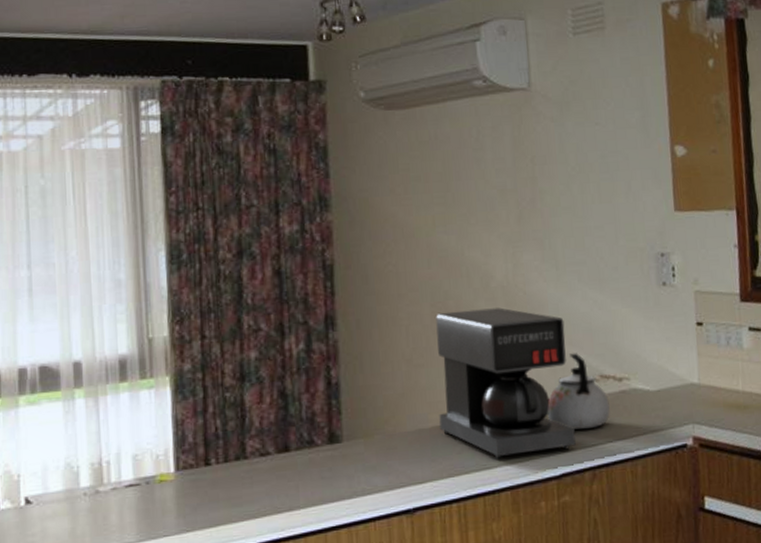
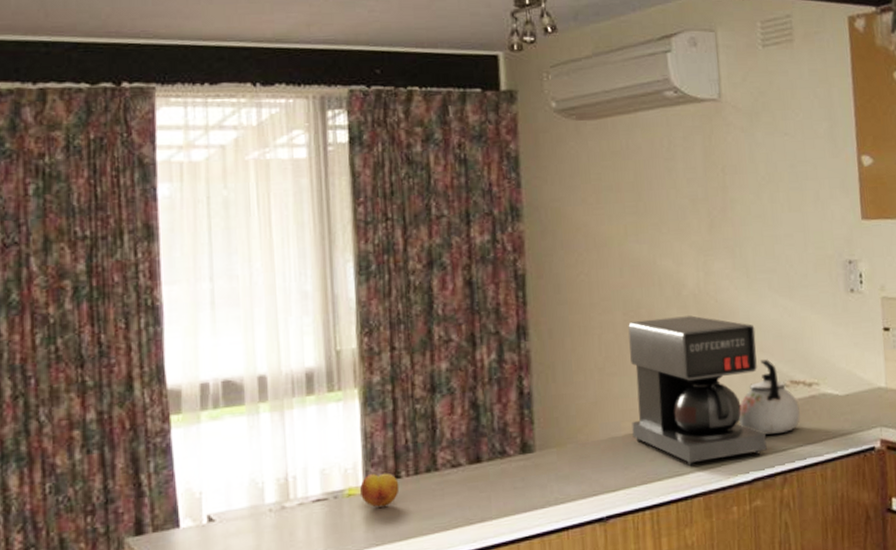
fruit: none [170,460,210,494] -> present [359,473,400,508]

